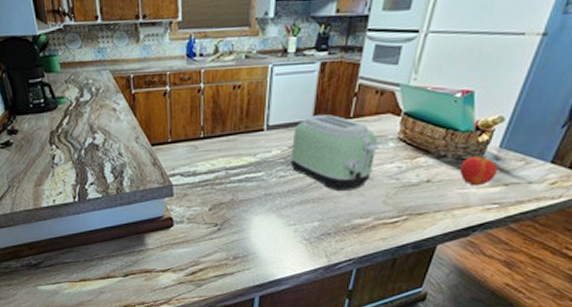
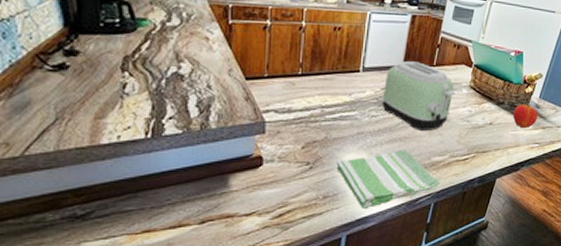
dish towel: none [245,212,364,272] -> present [336,150,441,210]

